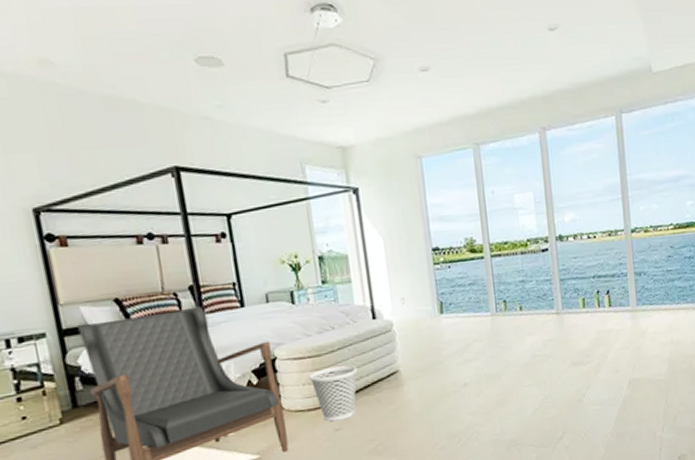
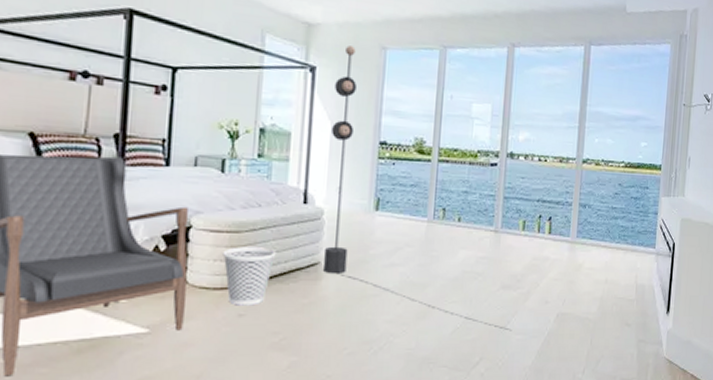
floor lamp: none [379,161,589,404] -> present [323,46,512,331]

